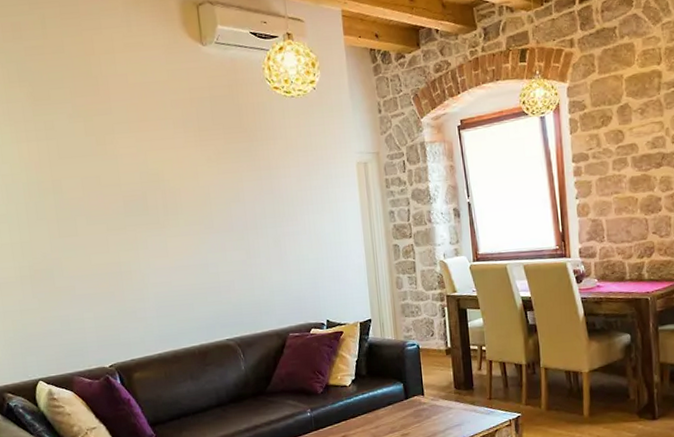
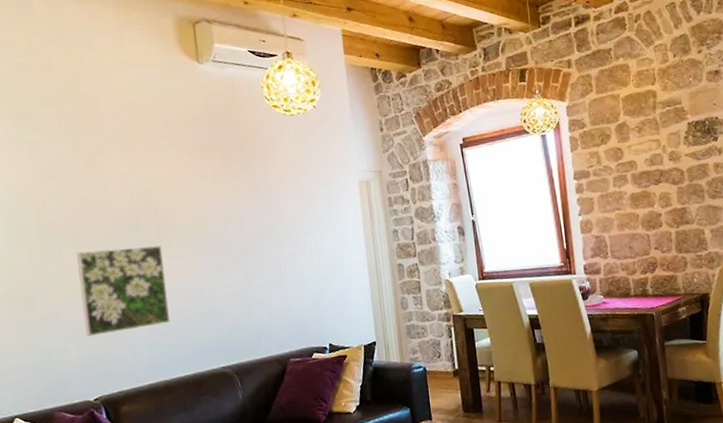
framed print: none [90,223,178,309] -> present [76,245,171,337]

